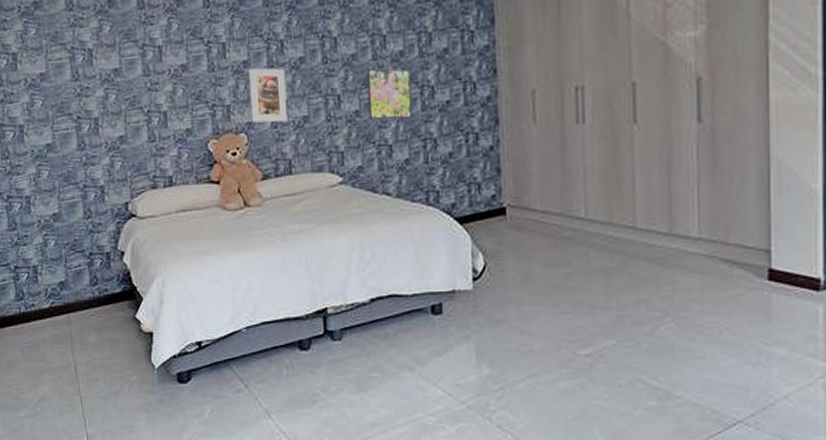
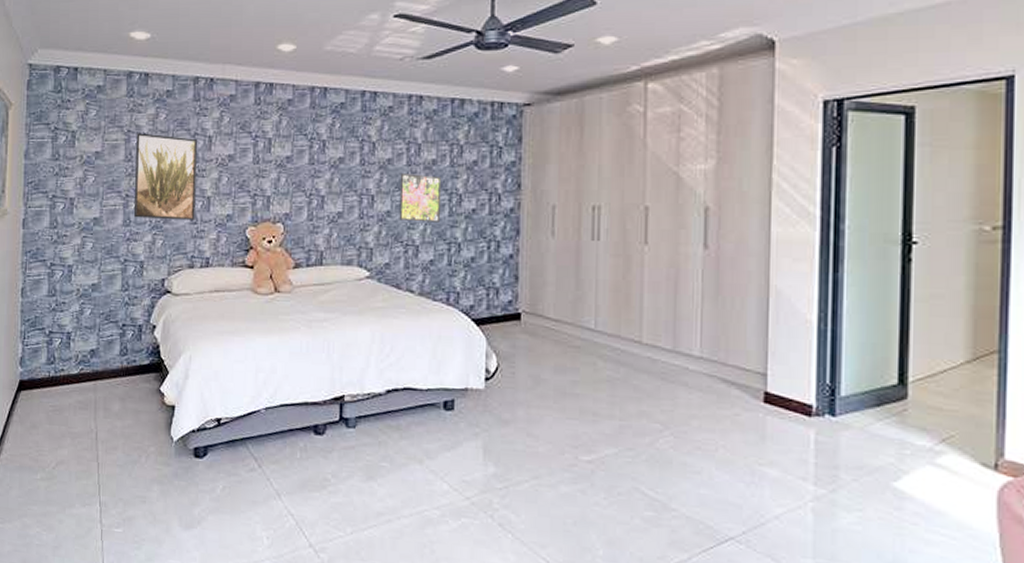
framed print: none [81,49,153,140] -> present [133,133,197,220]
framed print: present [248,67,288,123] -> none [288,163,325,216]

